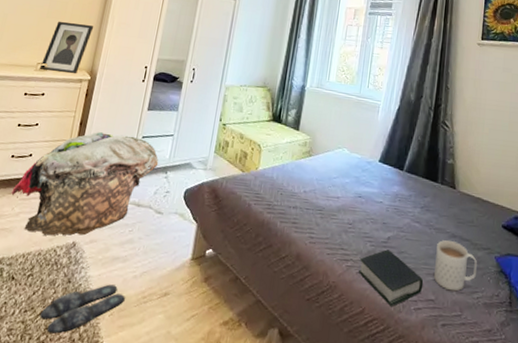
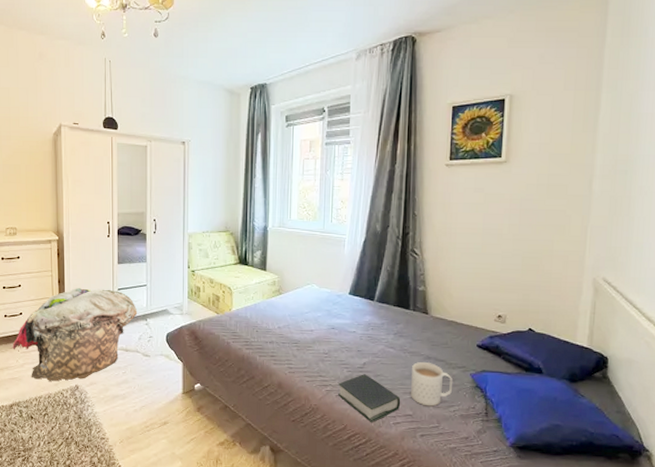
picture frame: present [39,21,94,75] -> none [9,185,51,236]
slippers: present [40,284,125,334] -> none [62,418,130,459]

